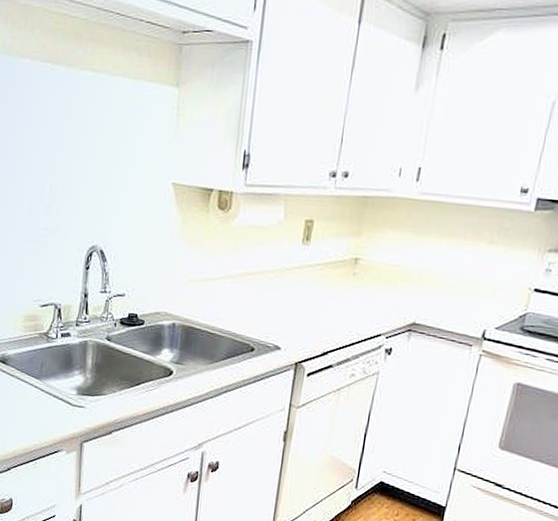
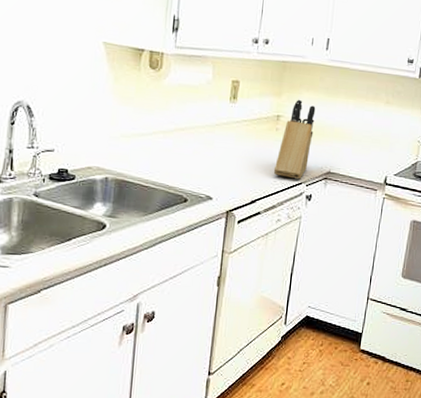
knife block: none [349,239,401,331] -> present [274,99,316,179]

